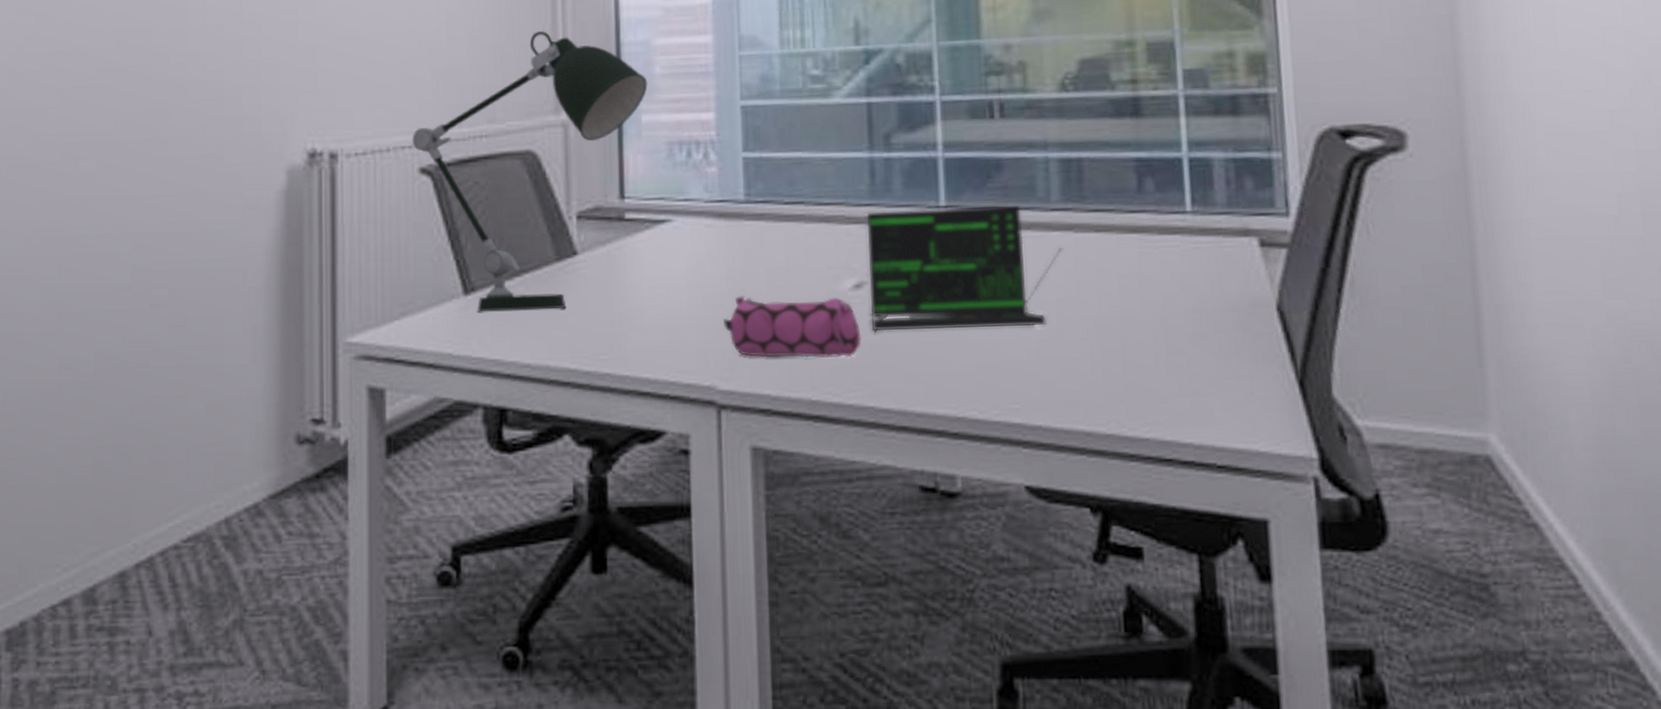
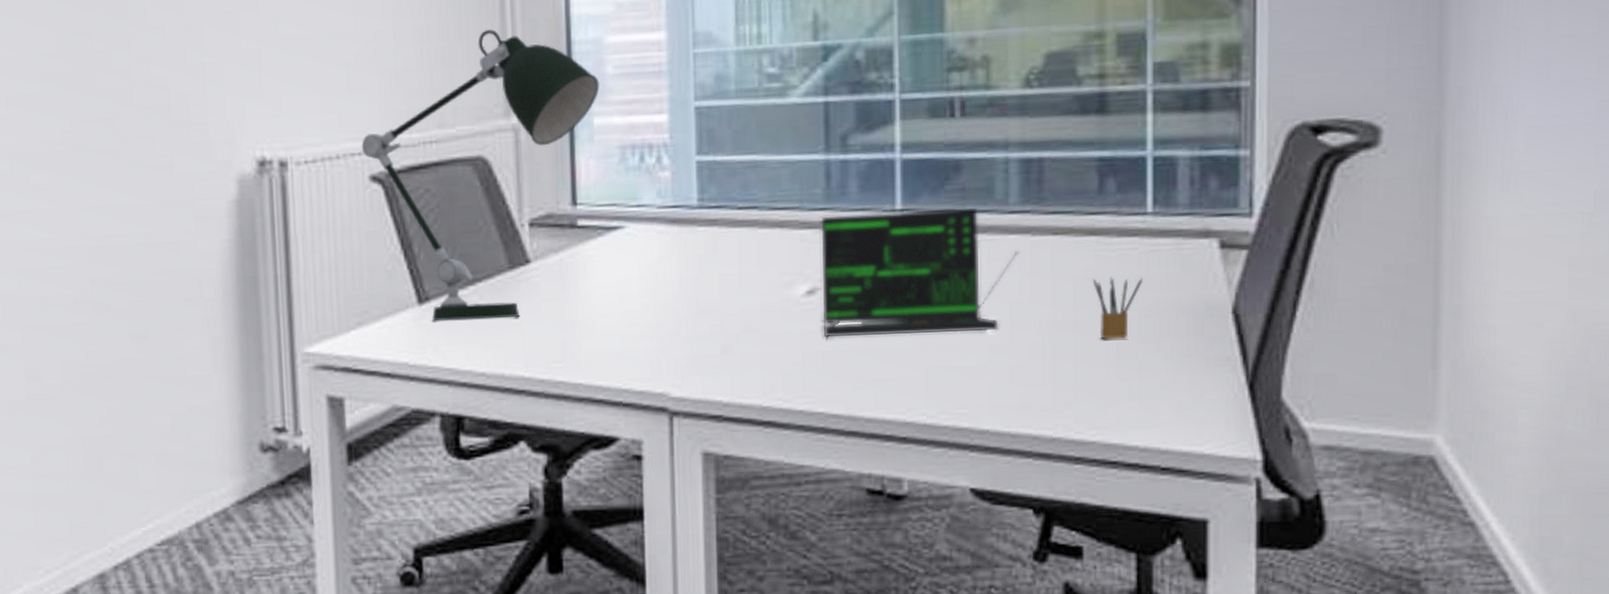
pencil case: present [723,296,862,358] -> none [676,303,813,365]
pencil box: none [1136,273,1186,336] -> present [1092,277,1142,340]

